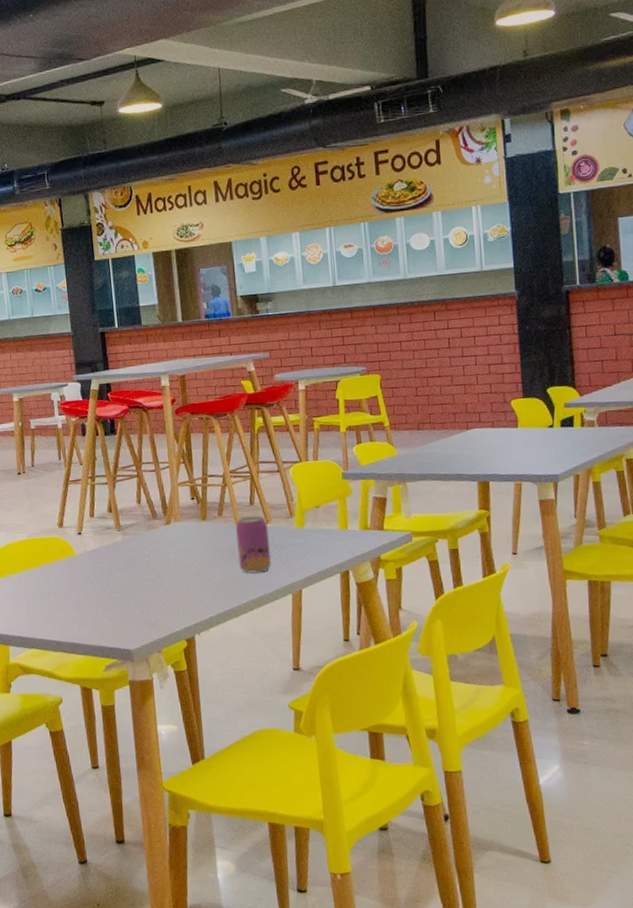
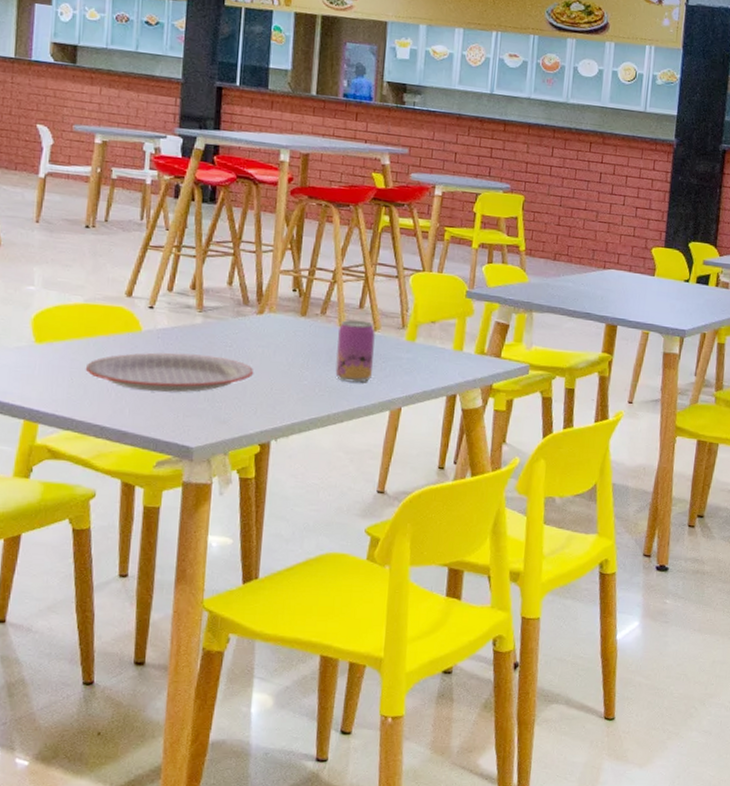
plate: none [37,567,172,606] -> present [85,352,254,393]

